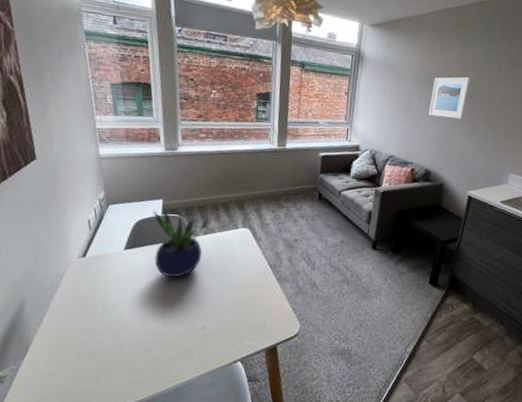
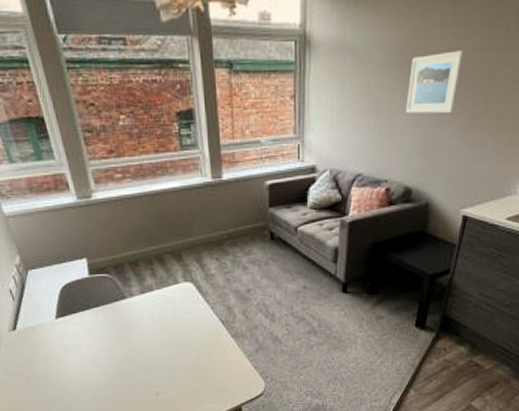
potted plant: present [153,205,209,278] -> none [78,265,145,344]

